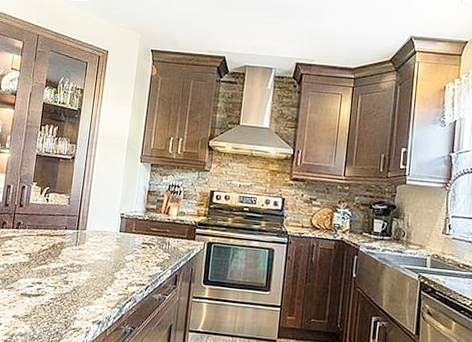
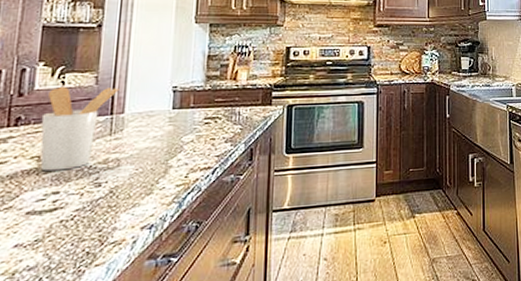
utensil holder: none [31,202,84,267] -> present [40,86,119,172]

